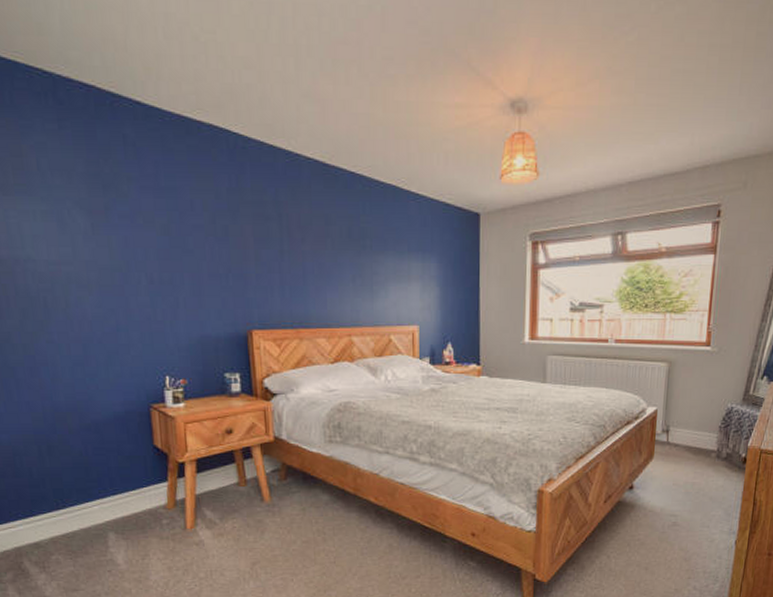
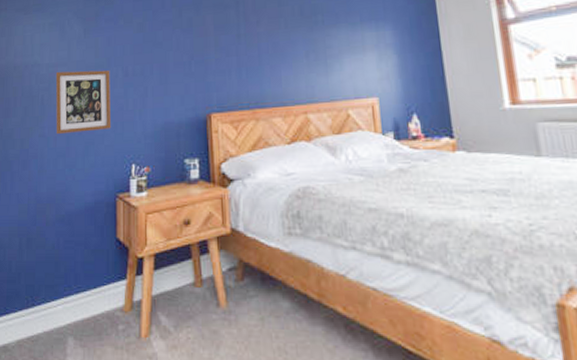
picture frame: none [59,270,138,342] -> present [55,70,112,135]

